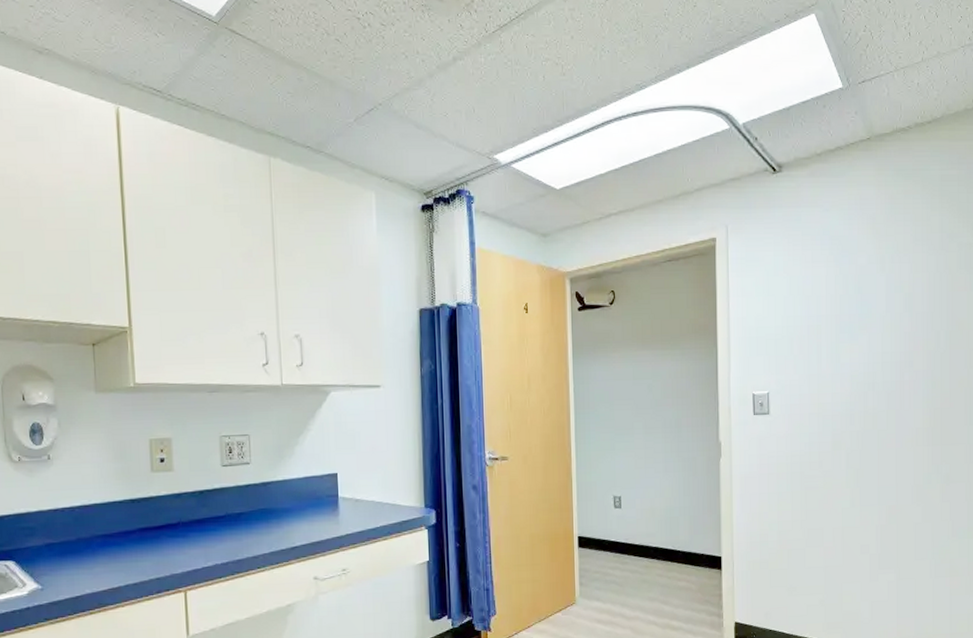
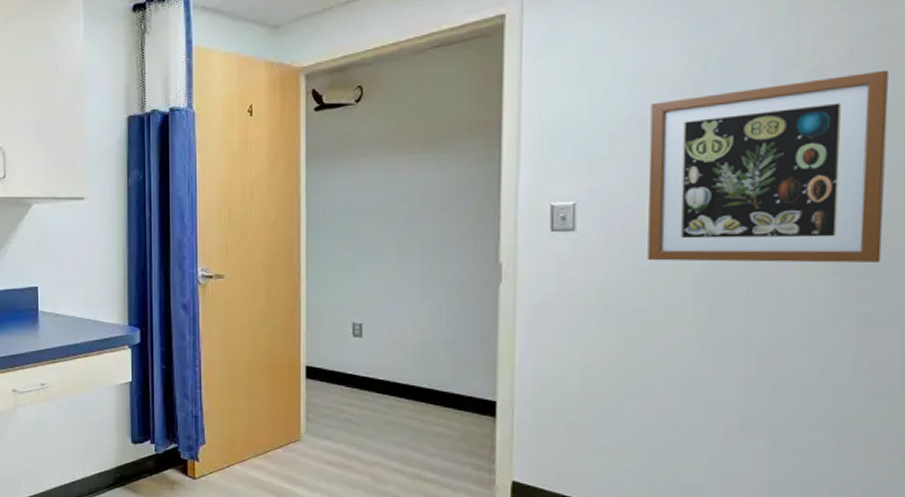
wall art: none [814,296,953,438] -> present [647,69,890,263]

